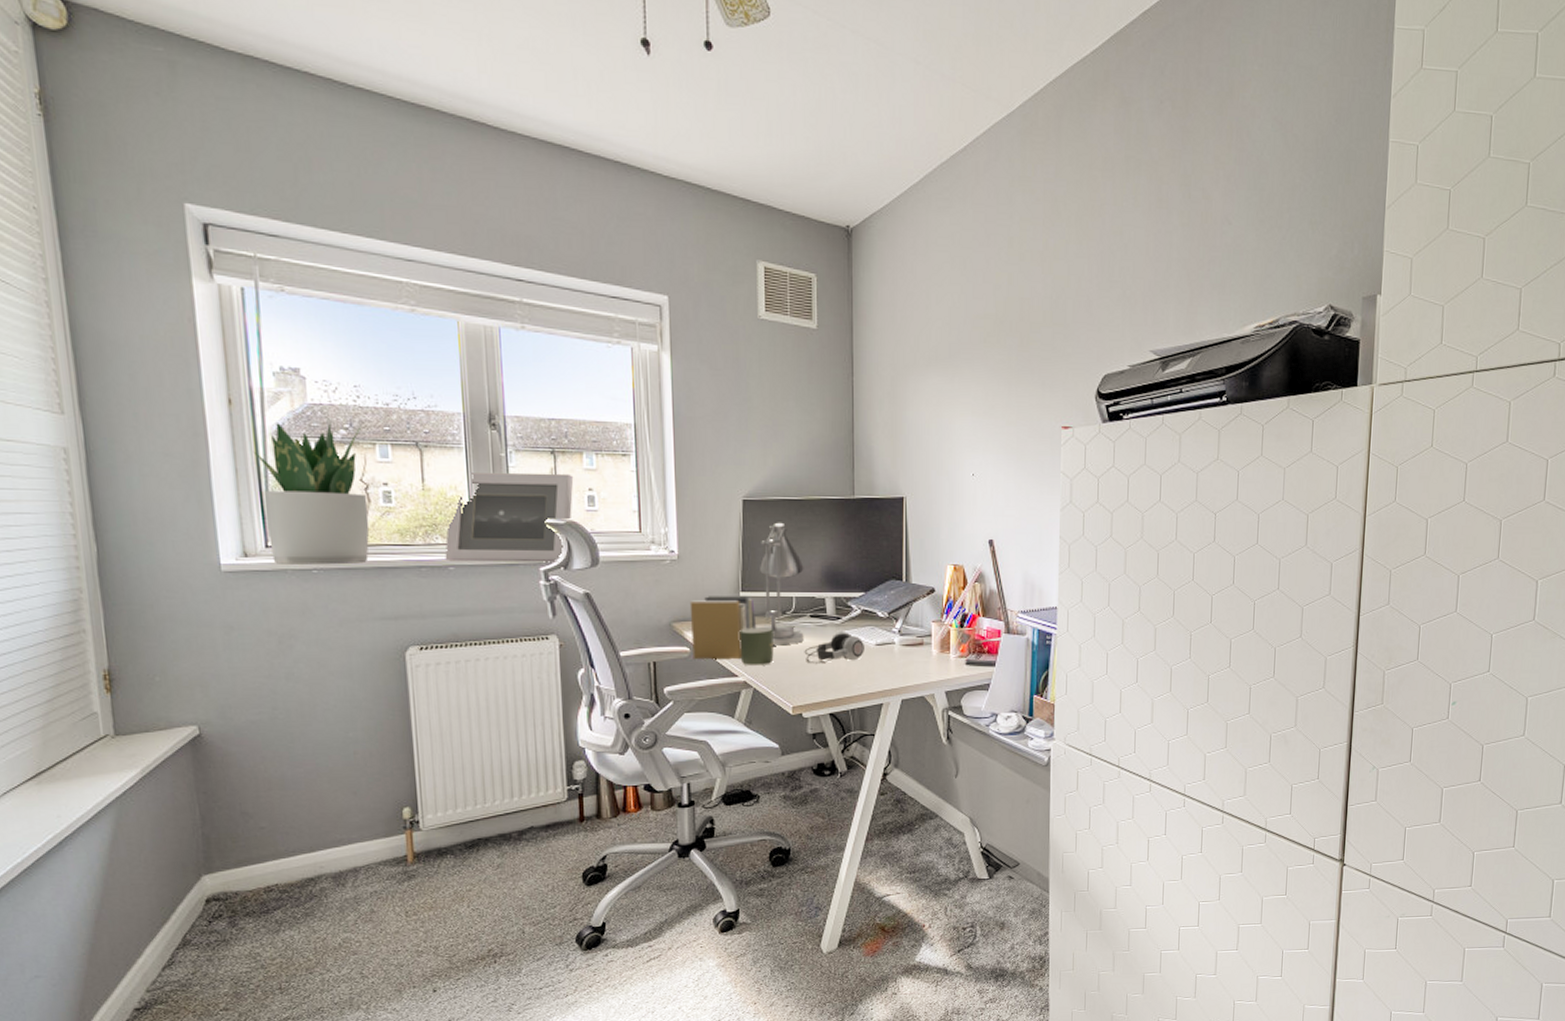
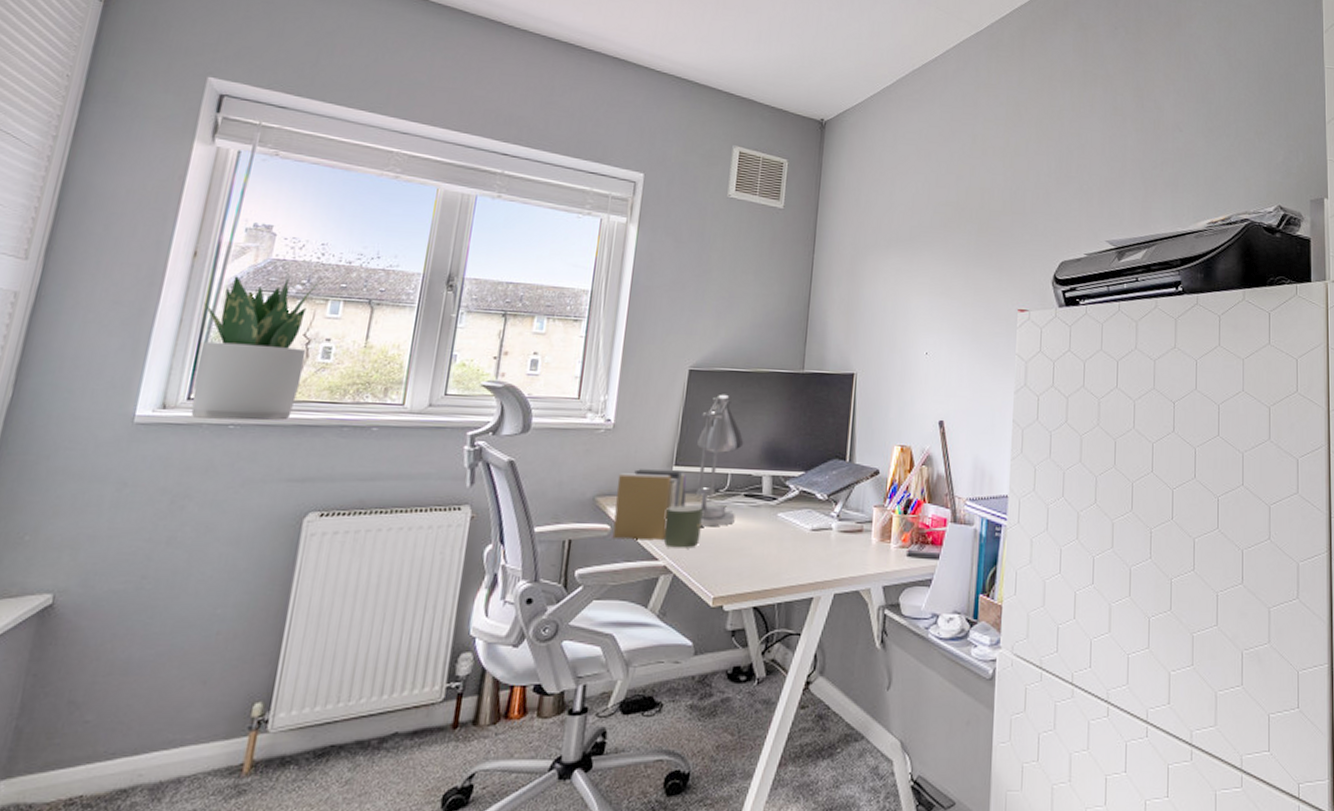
picture frame: present [445,471,574,563] -> none [370,330,521,427]
headphones: present [804,632,864,664] -> none [733,514,799,549]

